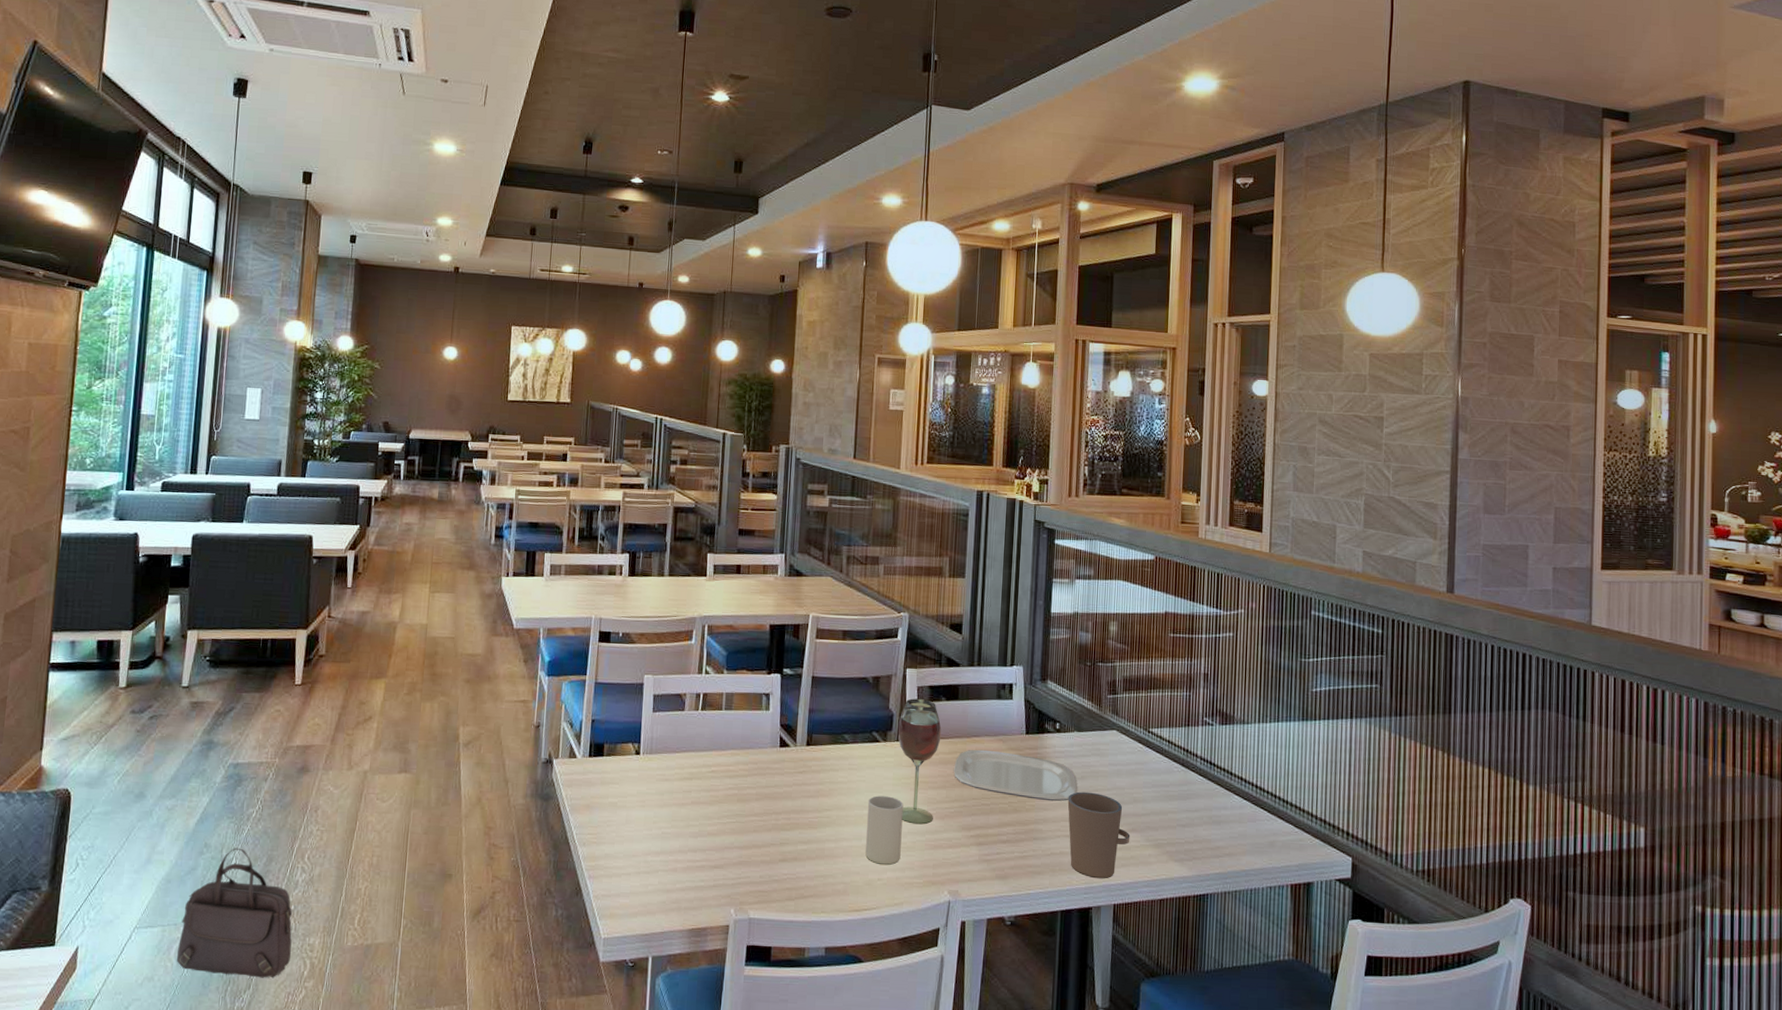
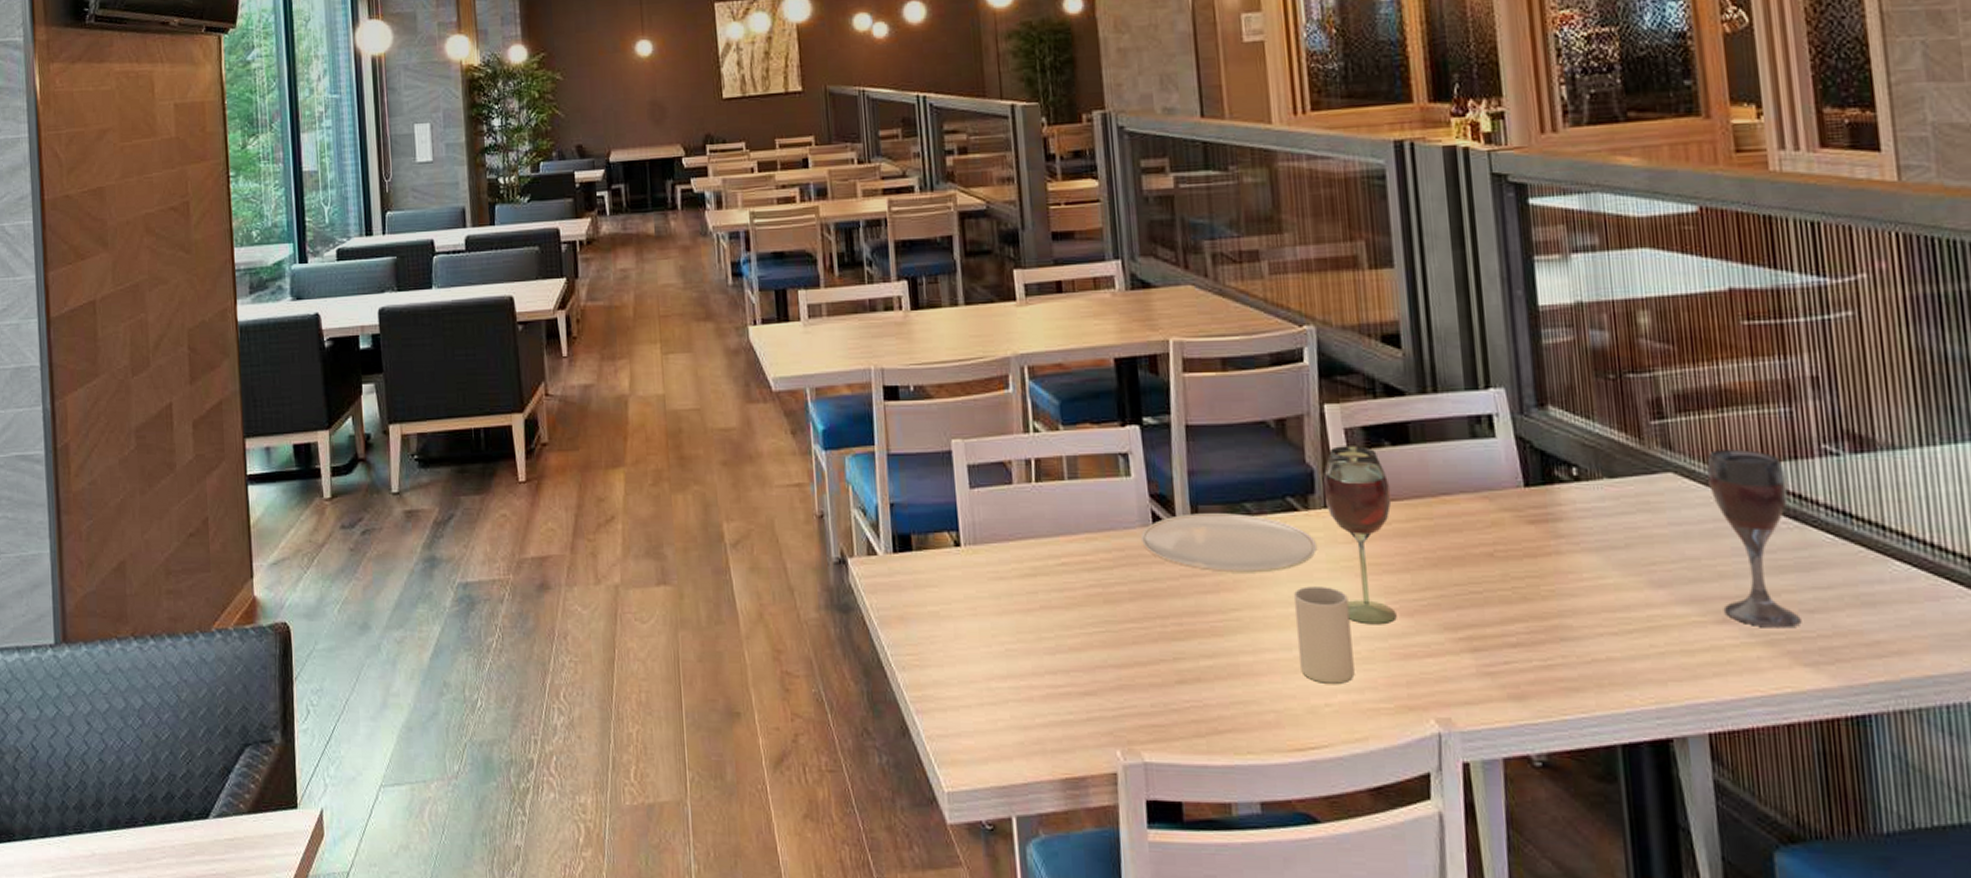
handbag: present [176,848,293,978] -> none [431,686,561,846]
plate: none [769,740,889,785] -> present [1140,513,1318,573]
plate: present [954,749,1077,802] -> none [1417,513,1621,583]
cup: present [1067,791,1130,879] -> none [1607,567,1722,696]
cup: none [1133,717,1182,836] -> present [1707,448,1802,628]

